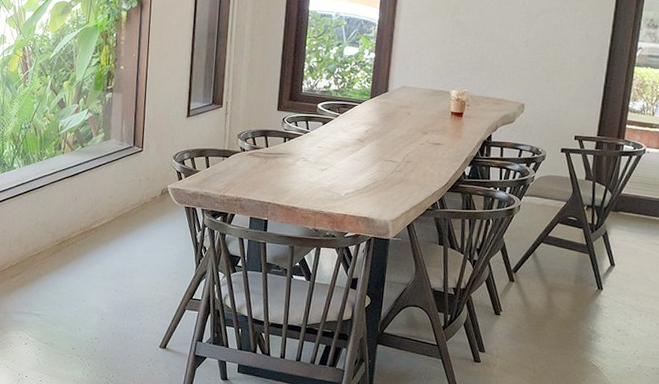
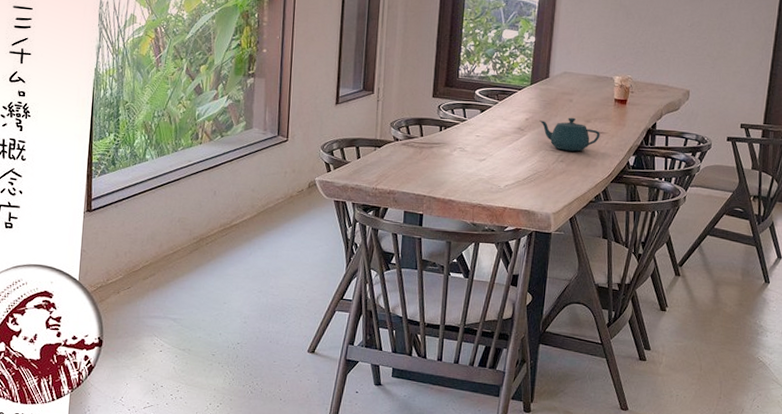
teapot: none [378,129,437,162] -> present [539,117,600,152]

